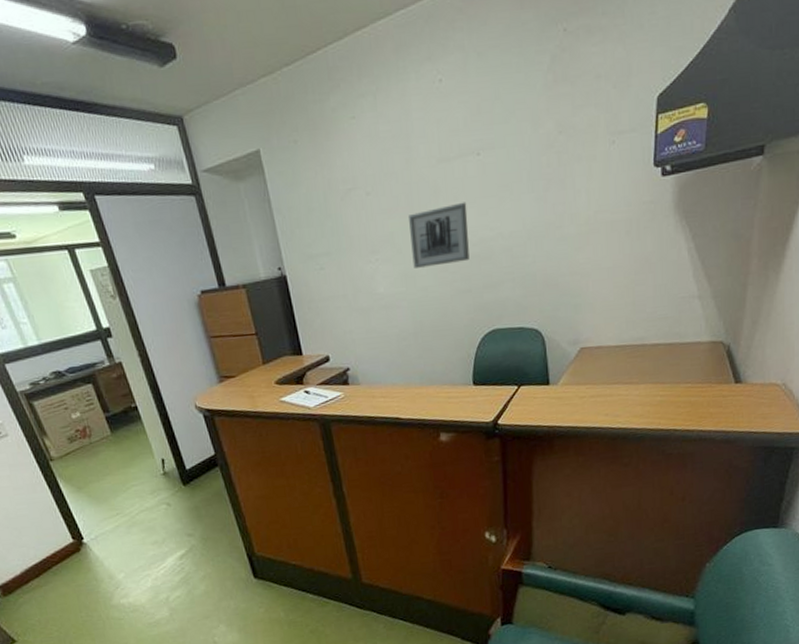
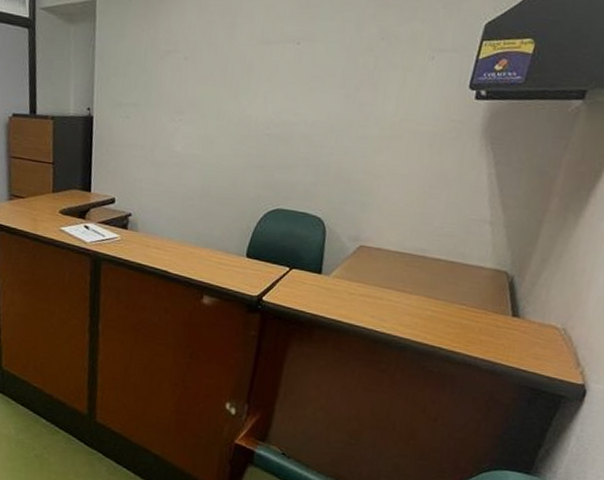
wall art: present [409,202,470,268] -> none [213,84,277,139]

